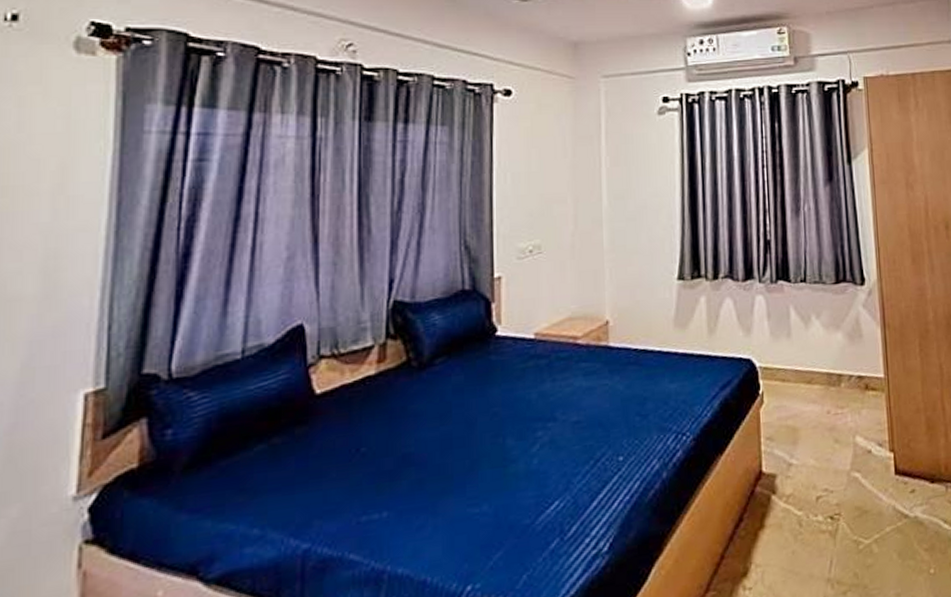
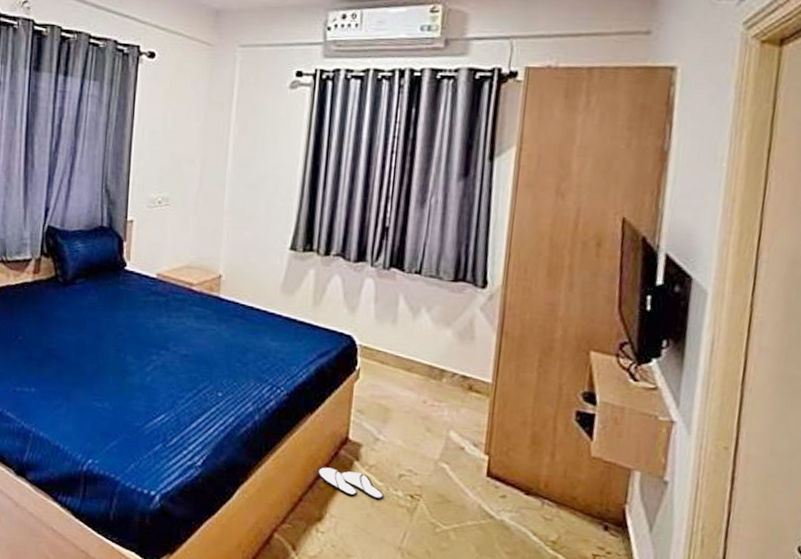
slippers: none [735,506,806,537] -> present [317,466,385,501]

